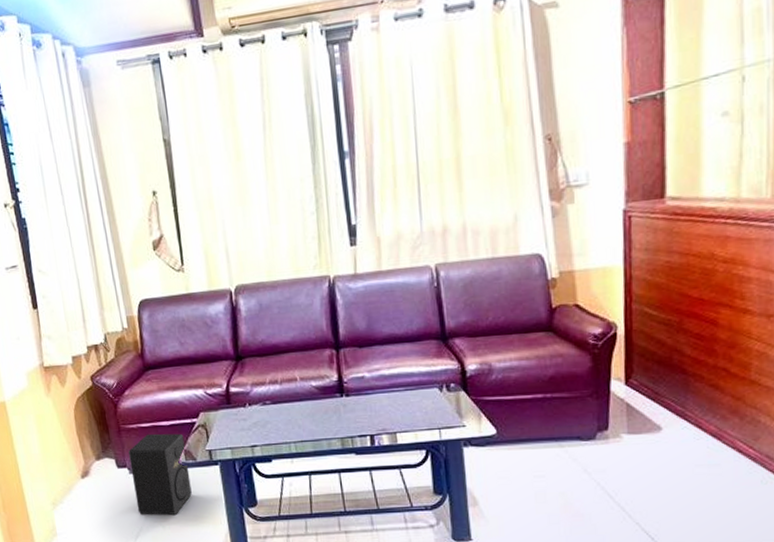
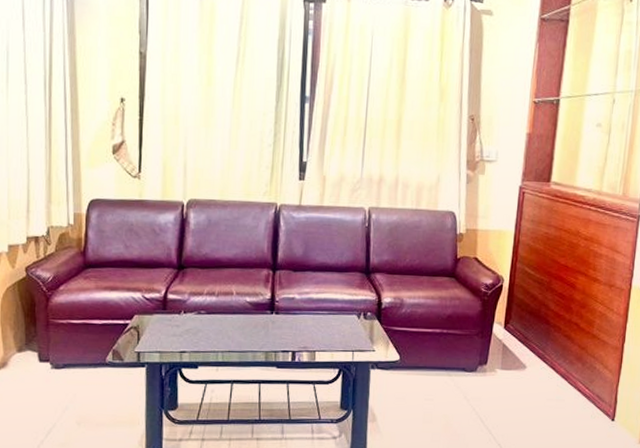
speaker: present [128,433,192,515] -> none [53,330,115,413]

